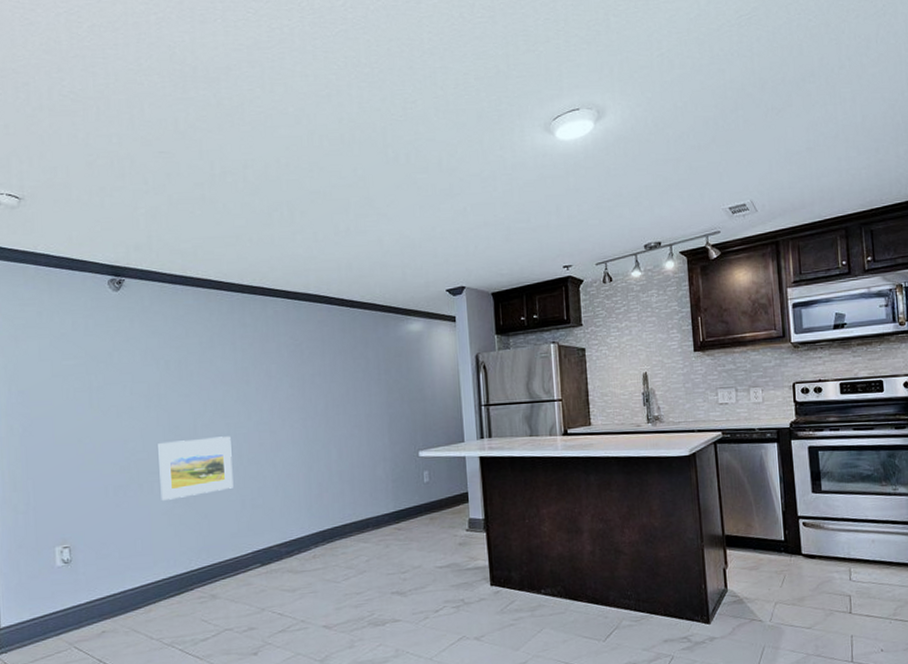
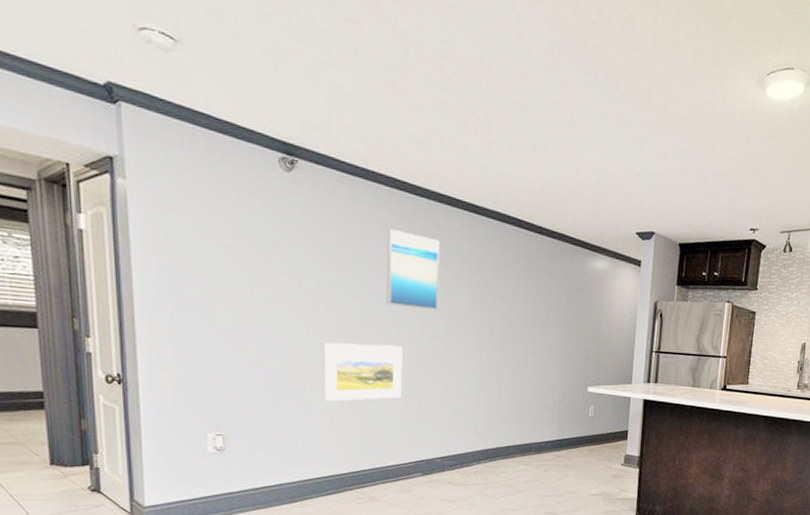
wall art: none [207,326,262,399] -> present [386,228,440,311]

